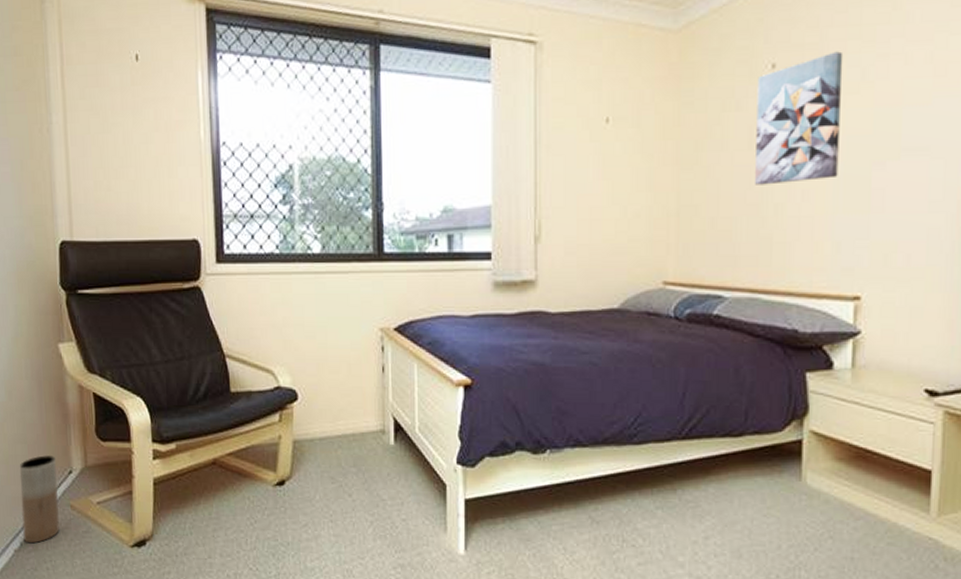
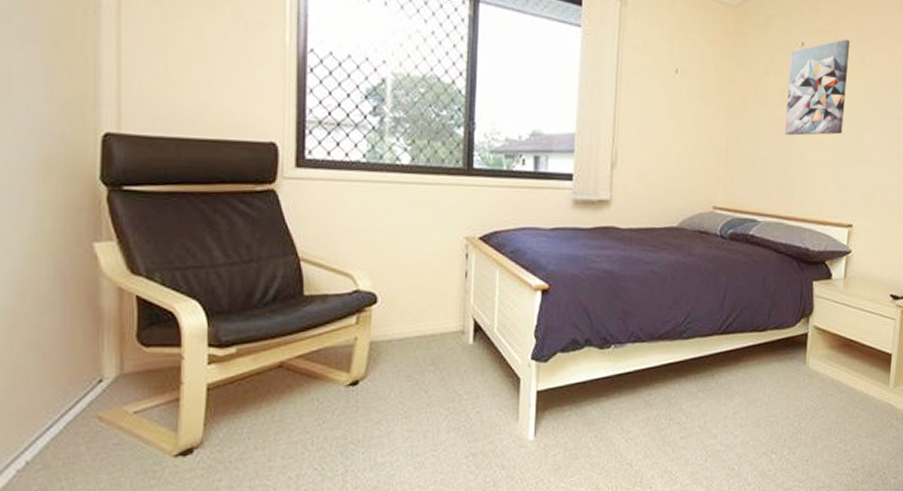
vase: present [19,455,60,544] -> none [30,364,81,462]

